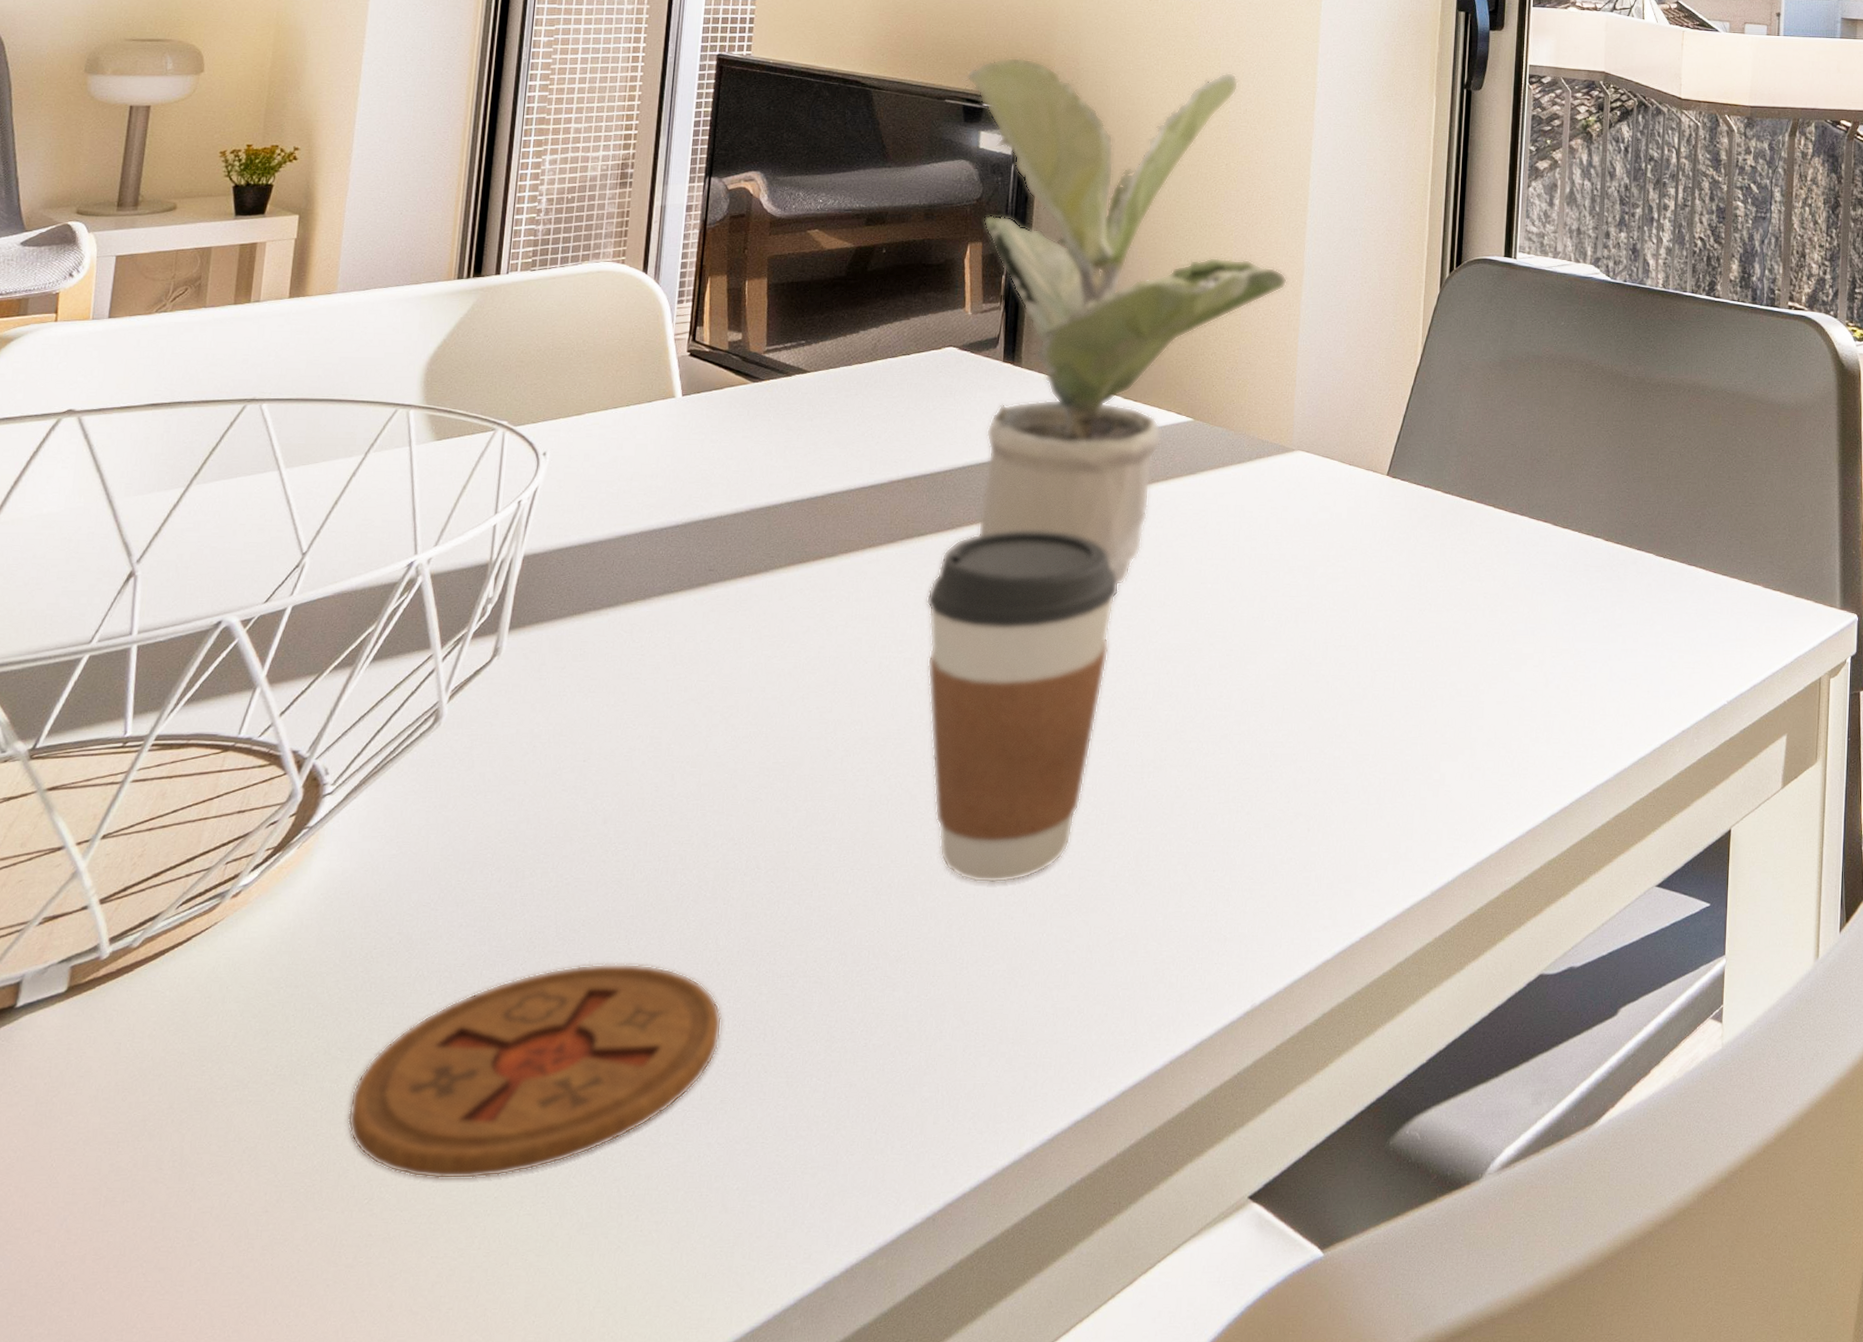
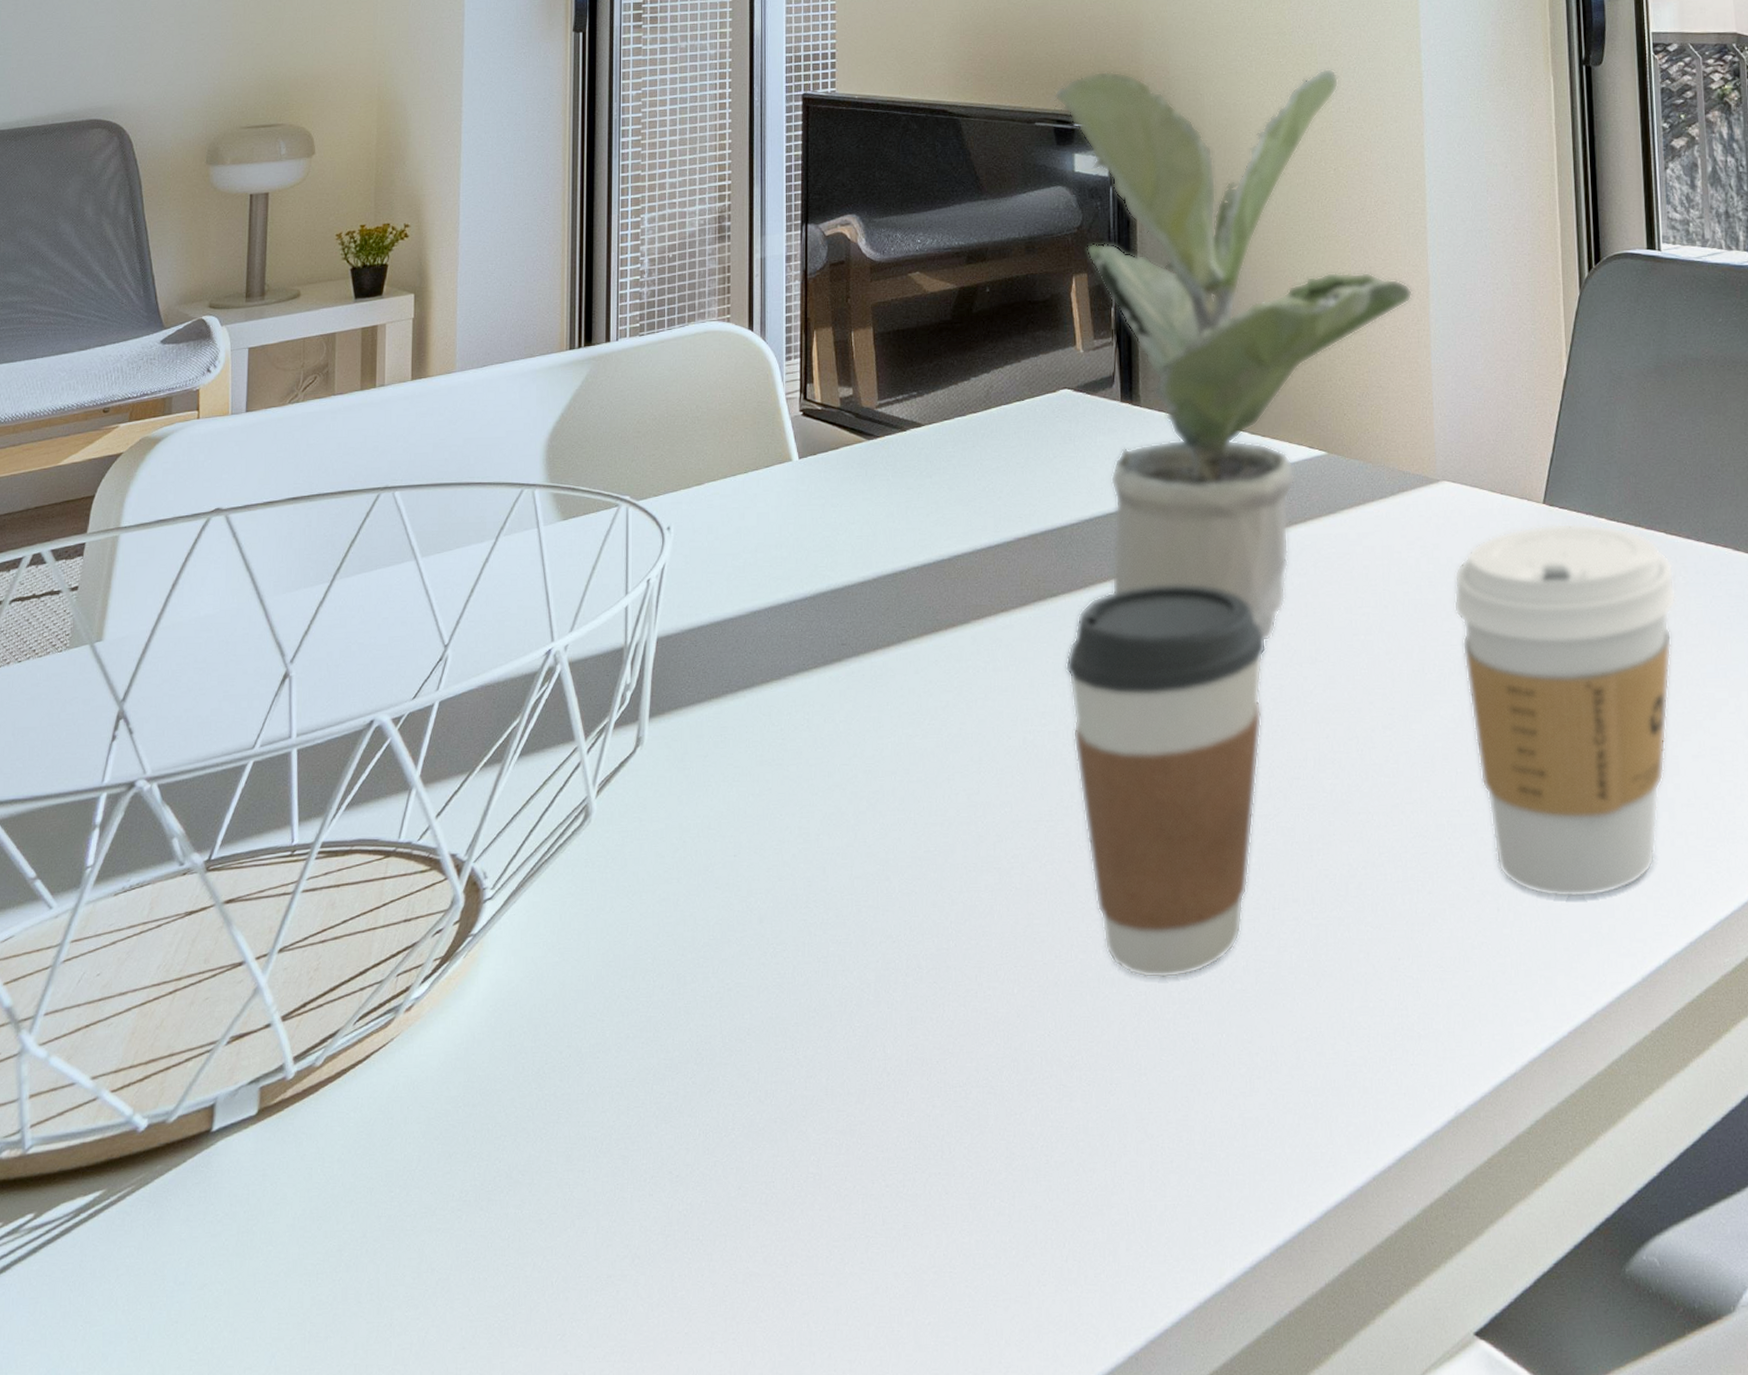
coaster: present [347,964,722,1179] -> none [534,1075,898,1313]
coffee cup: none [1296,494,1498,821] -> present [1453,523,1677,898]

